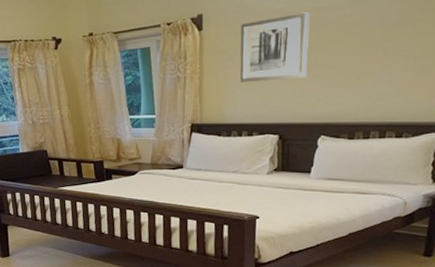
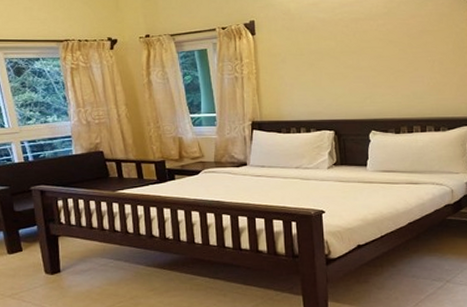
wall art: present [240,12,310,83] -> none [290,22,353,82]

